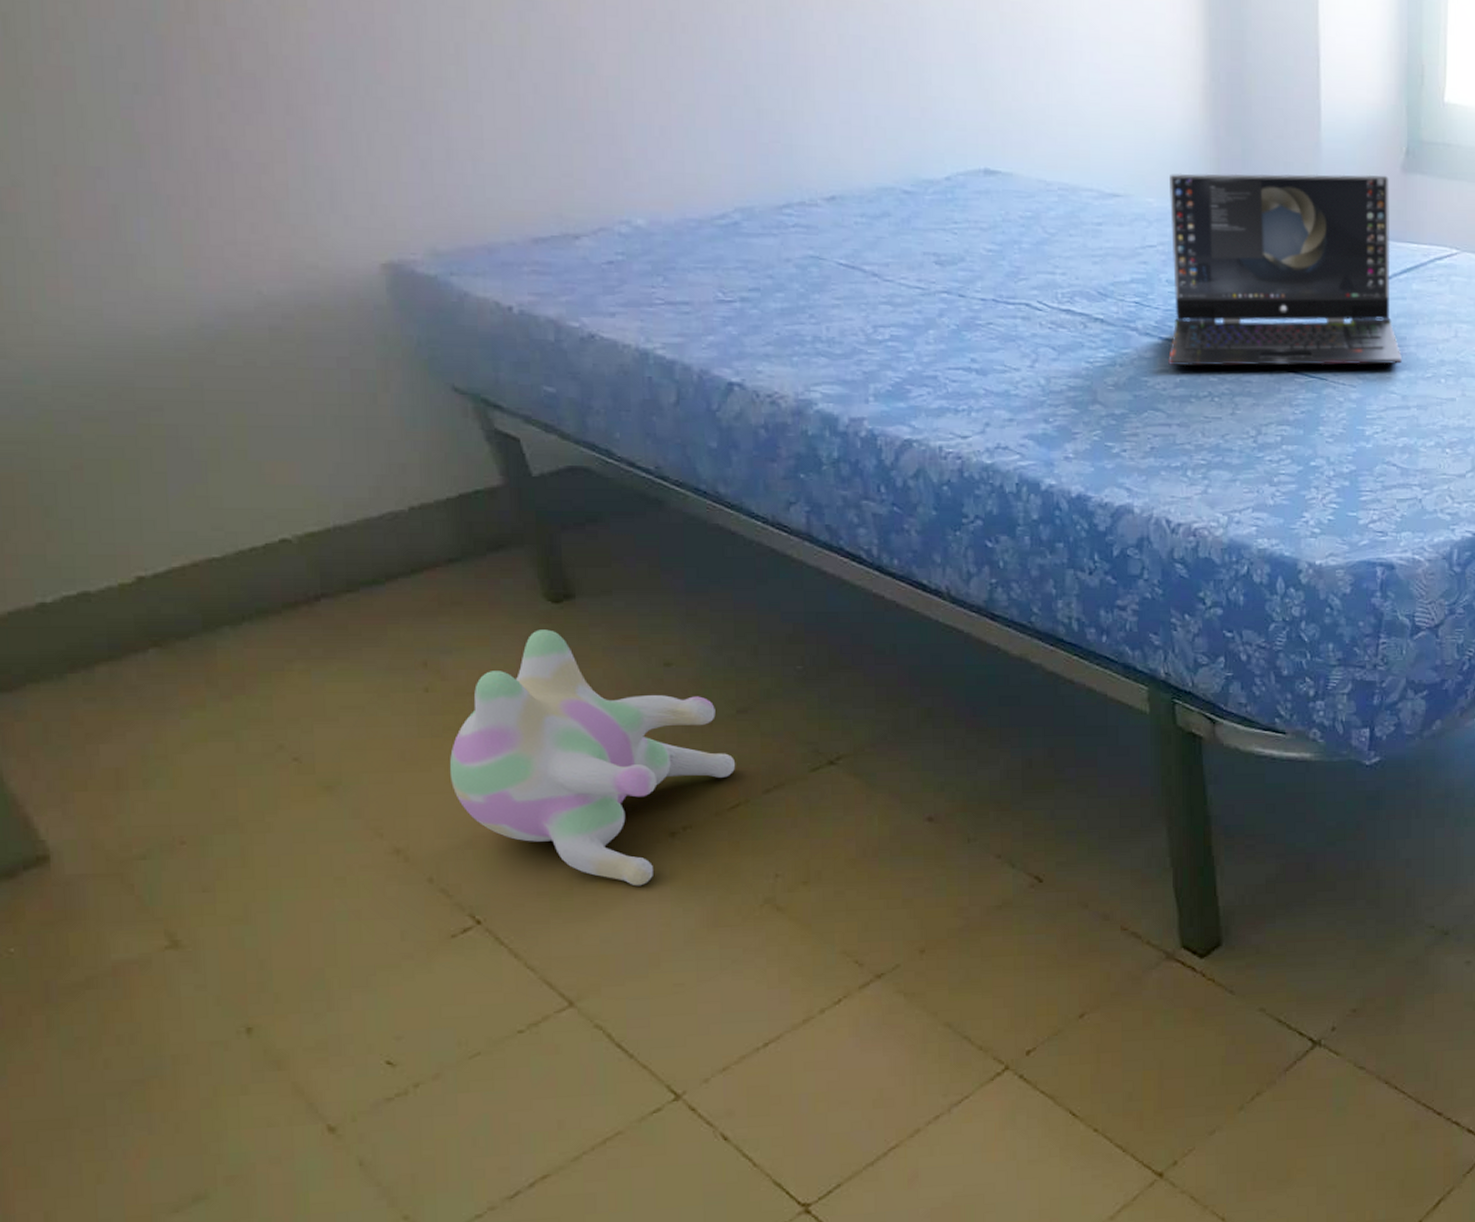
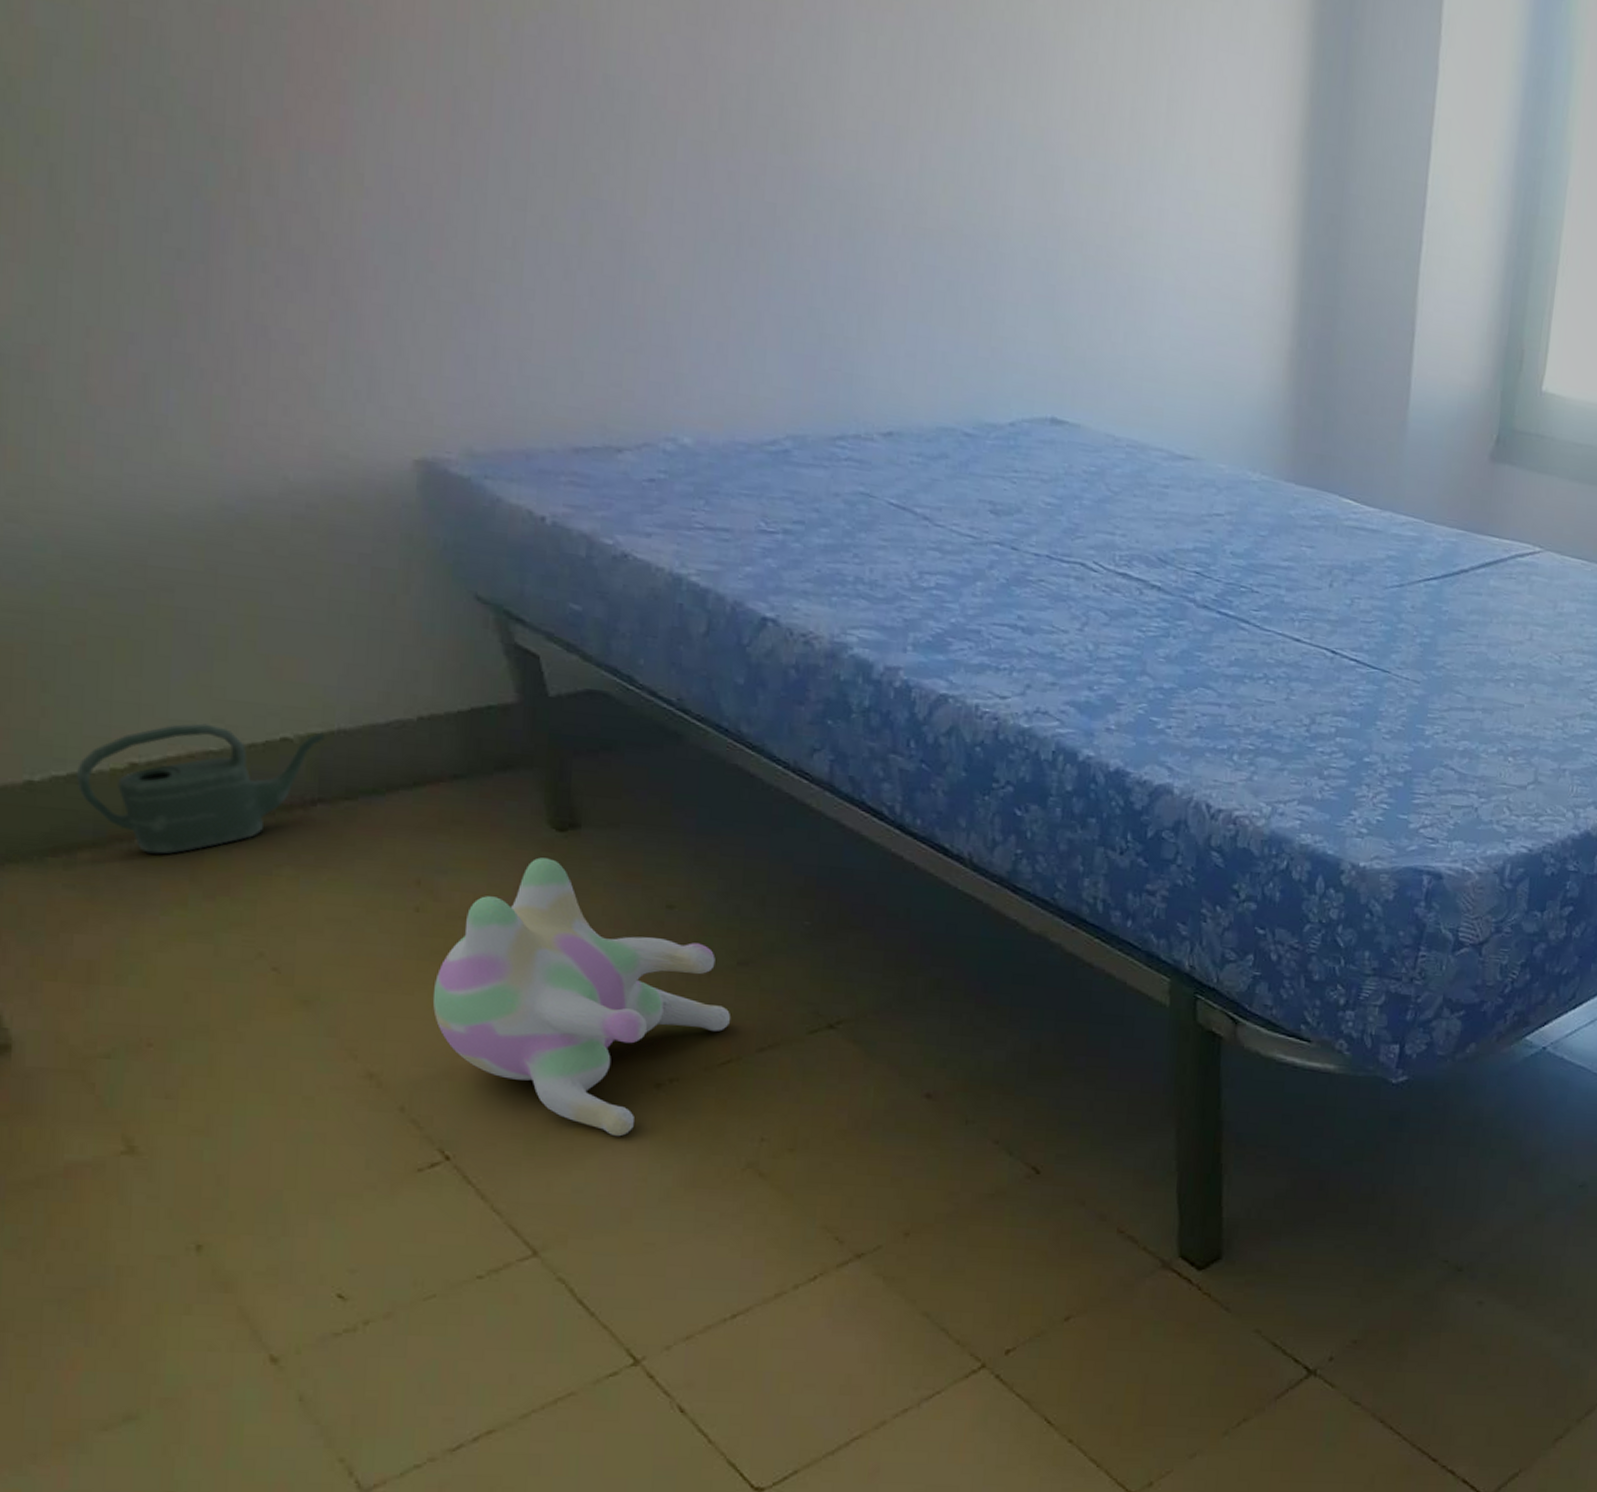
watering can: none [85,531,321,661] -> present [75,723,324,855]
laptop computer: present [1168,173,1402,367] -> none [1224,440,1476,663]

